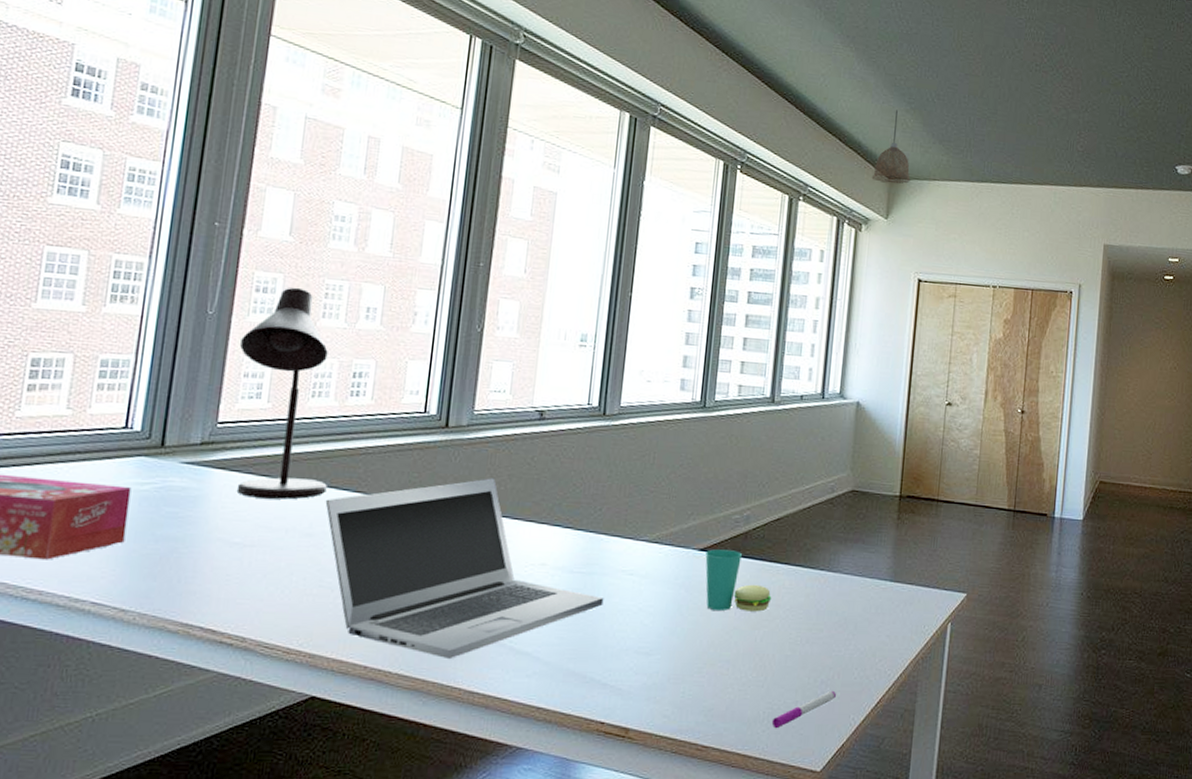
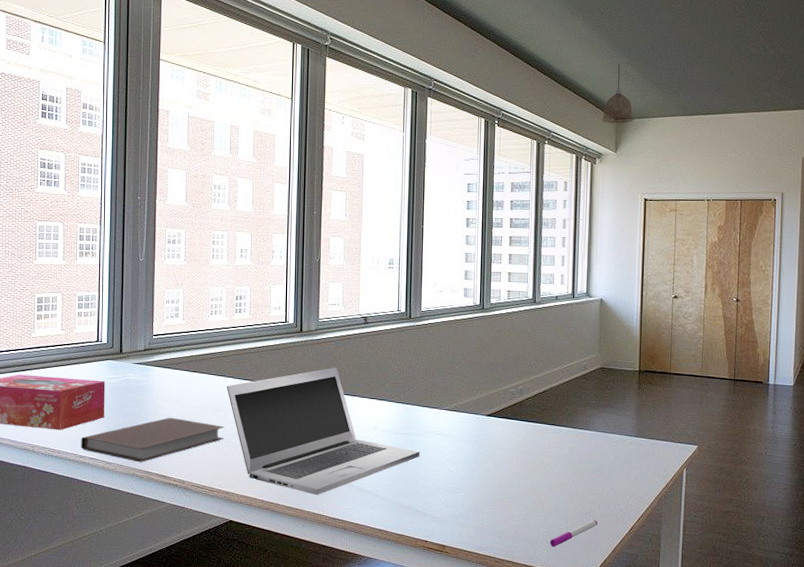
notebook: none [78,543,317,610] -> present [81,417,224,462]
desk lamp: present [236,287,328,500] -> none [162,238,226,386]
cup: present [705,549,772,612] -> none [492,415,544,461]

